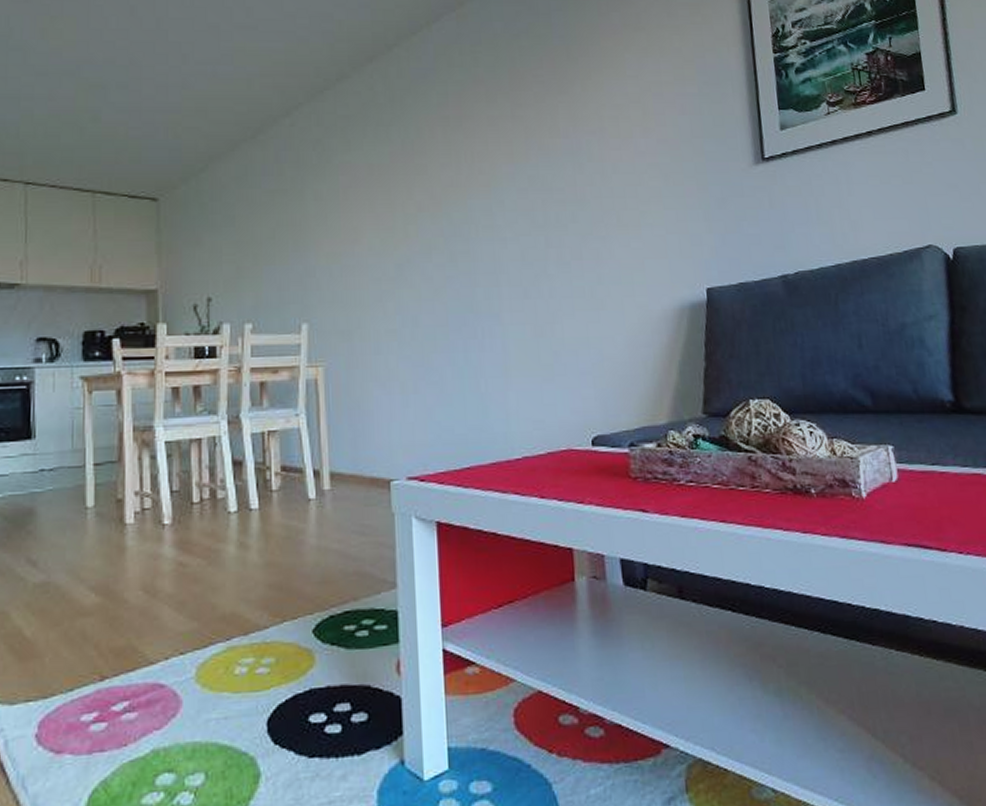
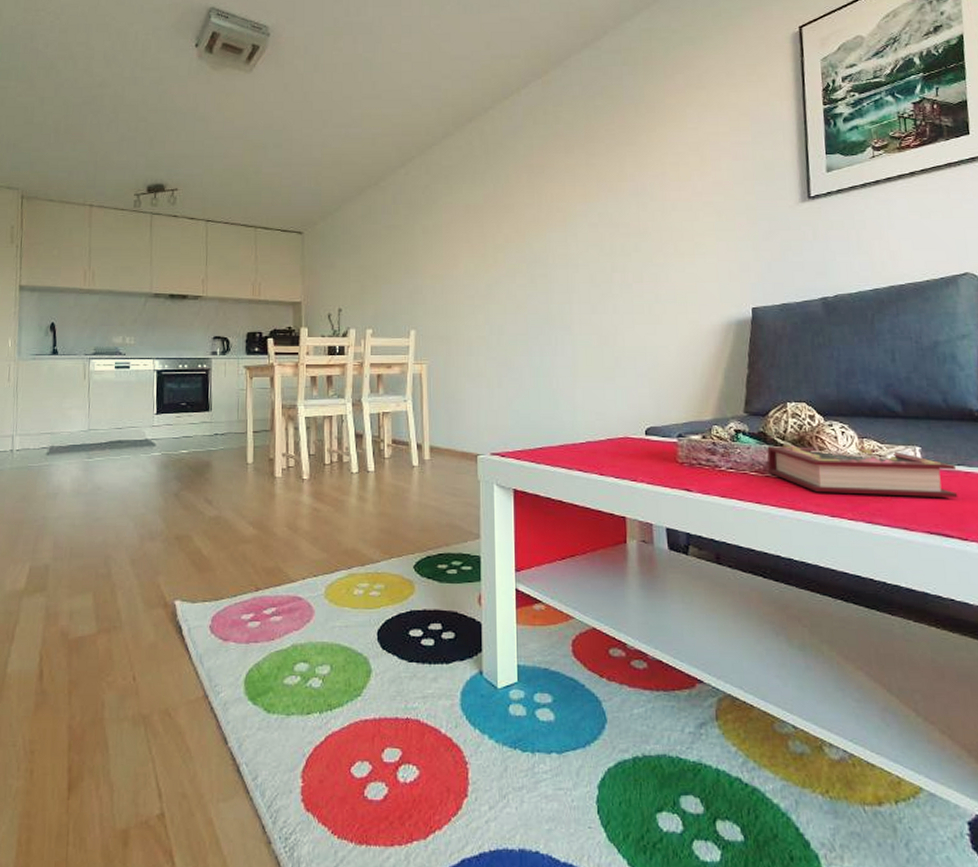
book: none [730,448,935,505] -> present [767,445,958,499]

